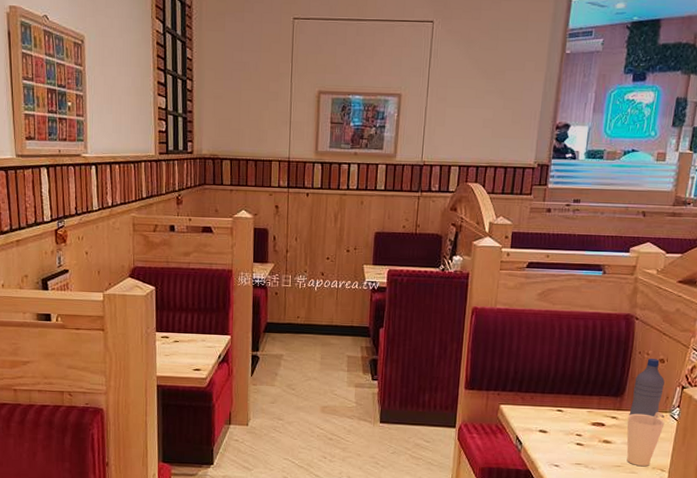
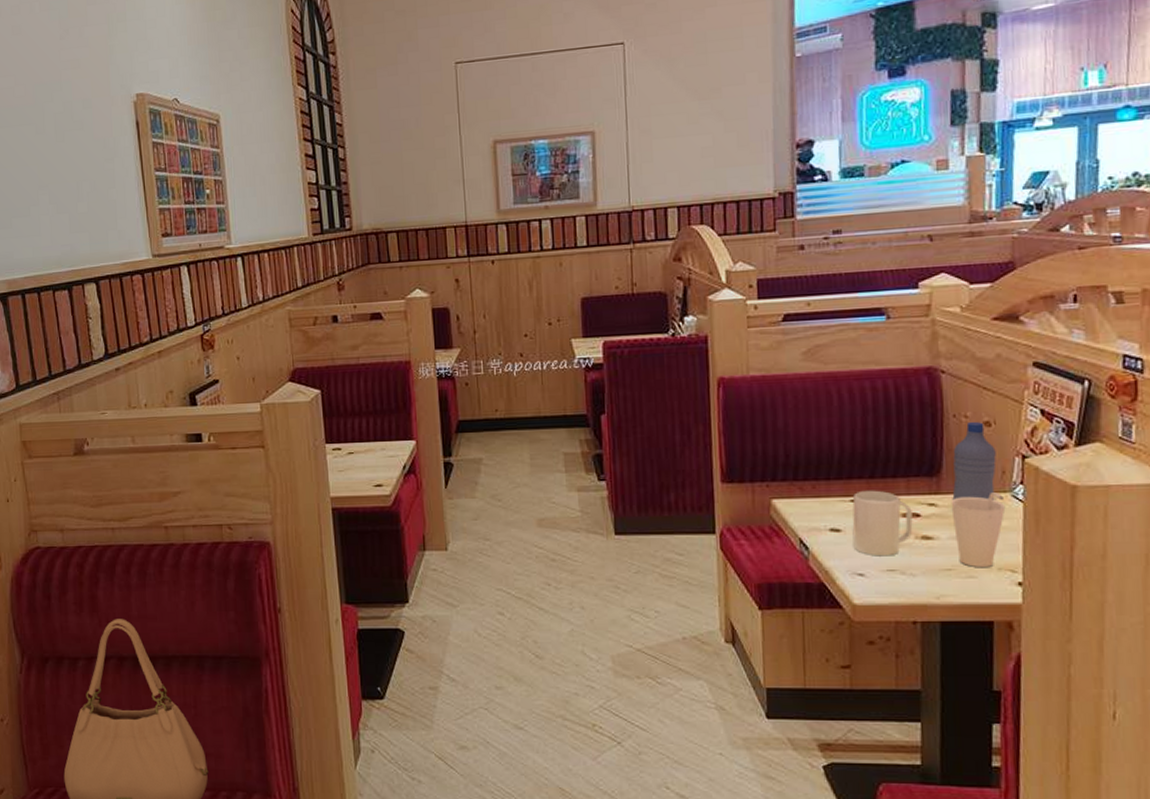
mug: none [554,403,600,454] -> present [852,490,913,557]

